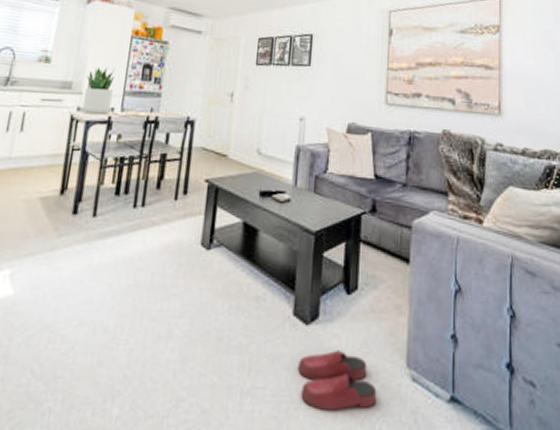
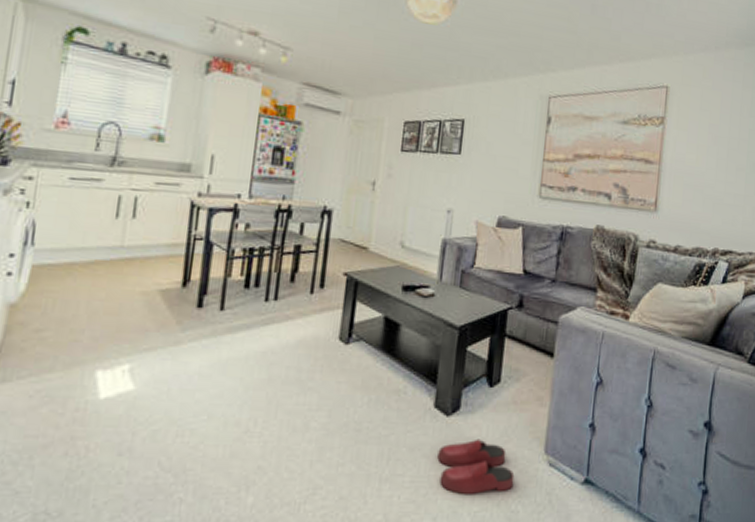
planter: present [82,67,116,115] -> none [204,148,242,201]

